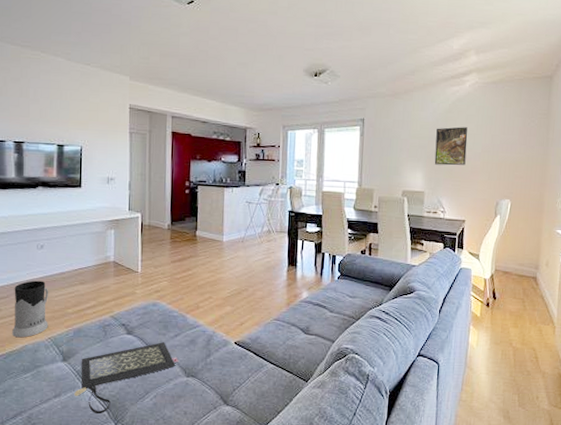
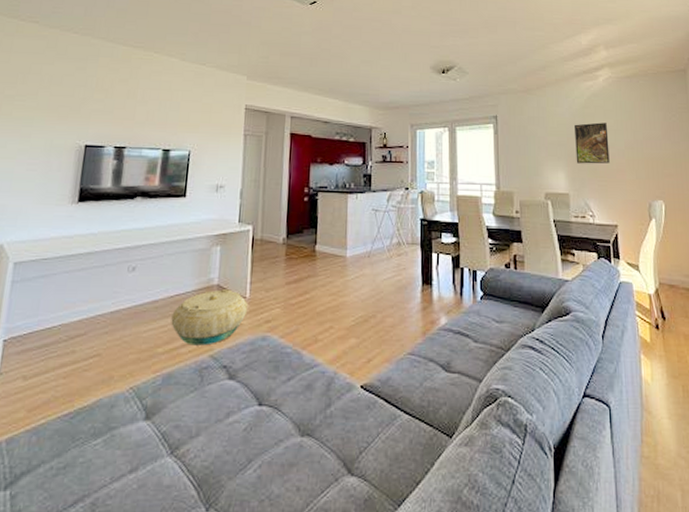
air purifier: present [12,280,48,338] -> none [85,312,136,389]
clutch bag: present [74,342,179,414] -> none [156,389,291,496]
basket: none [77,265,141,309] -> present [171,289,248,346]

